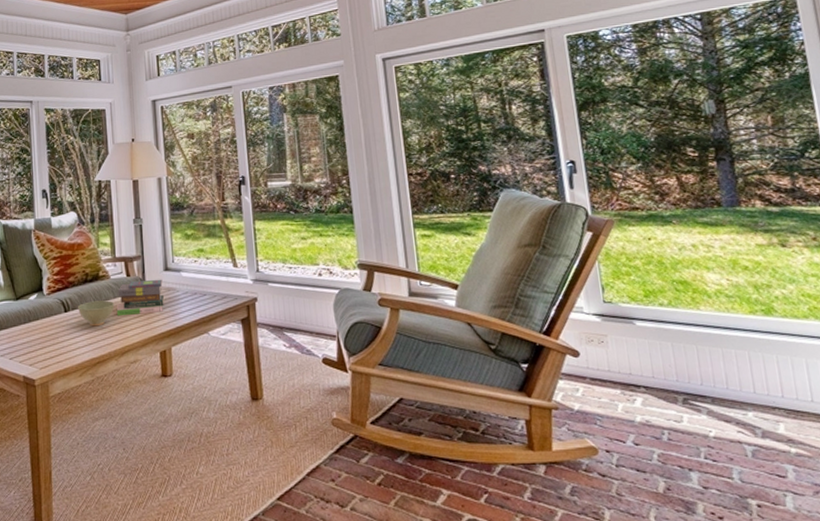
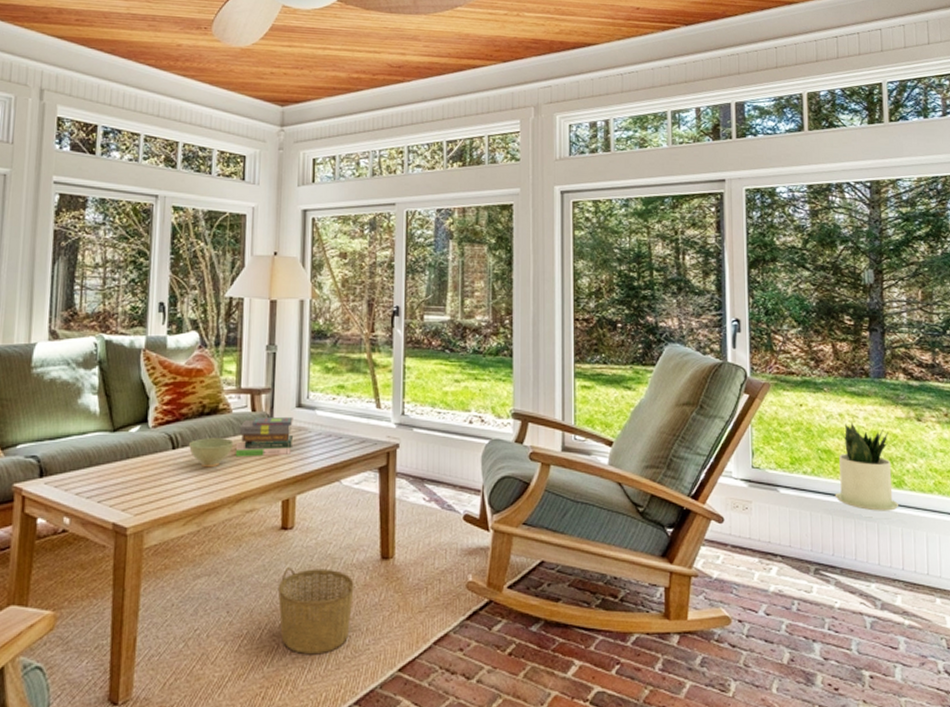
basket: none [164,409,231,486] -> present [277,567,354,655]
planter: none [696,252,771,340] -> present [835,422,899,511]

